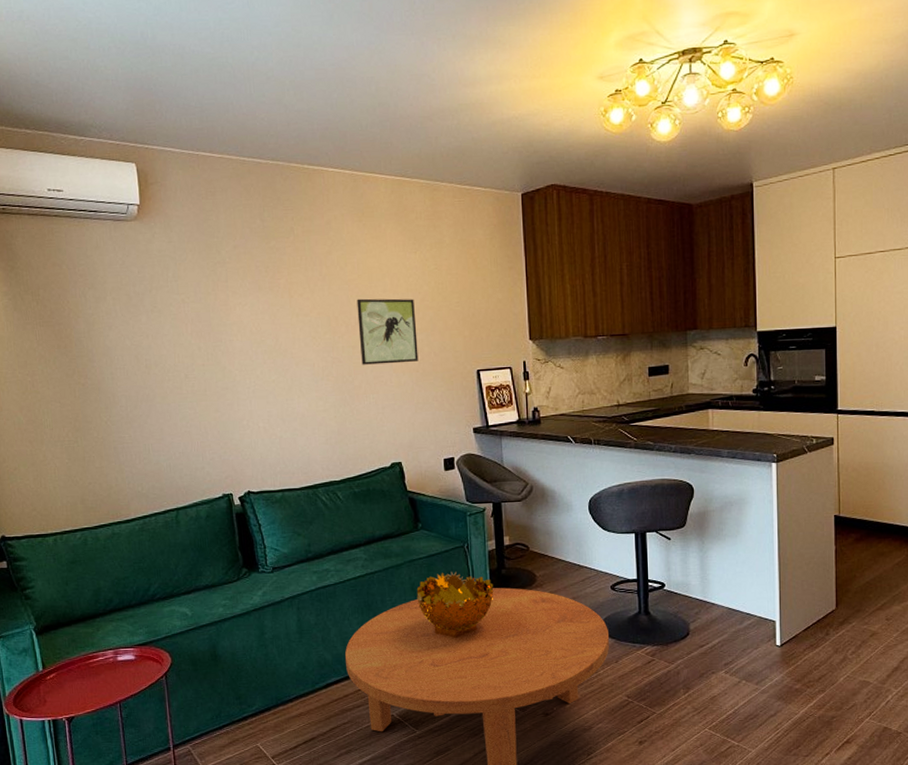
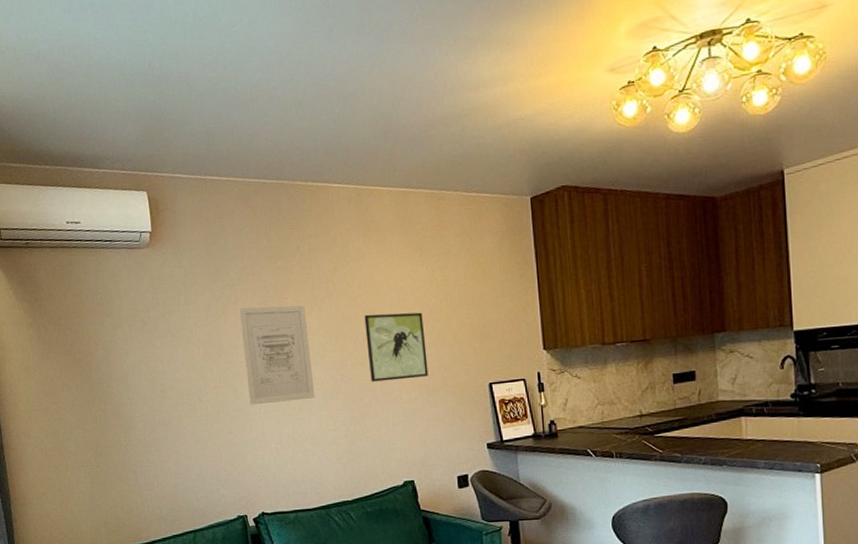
wall art: none [228,285,306,384] -> present [238,305,315,406]

